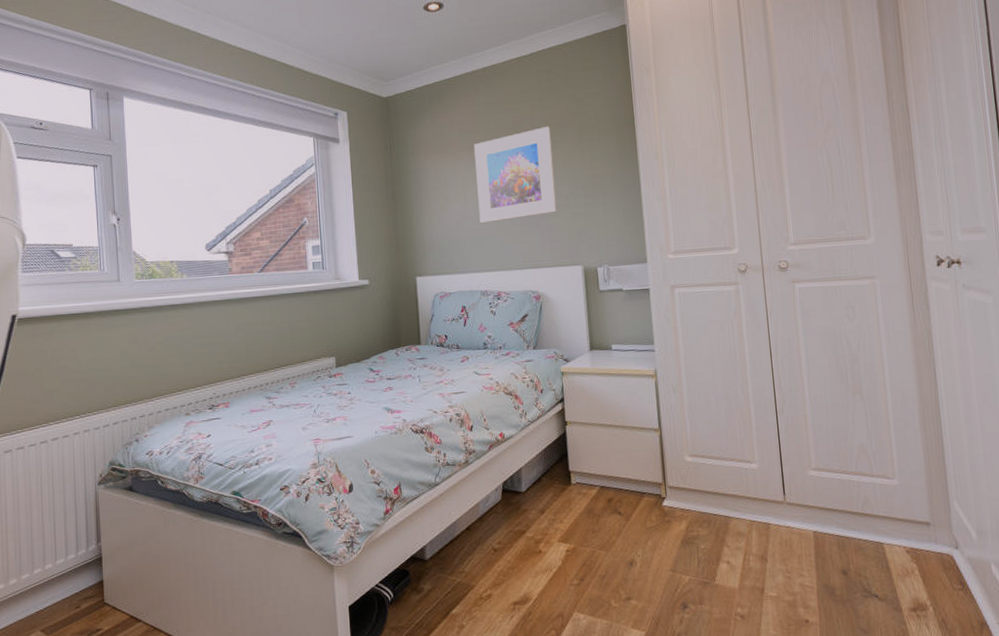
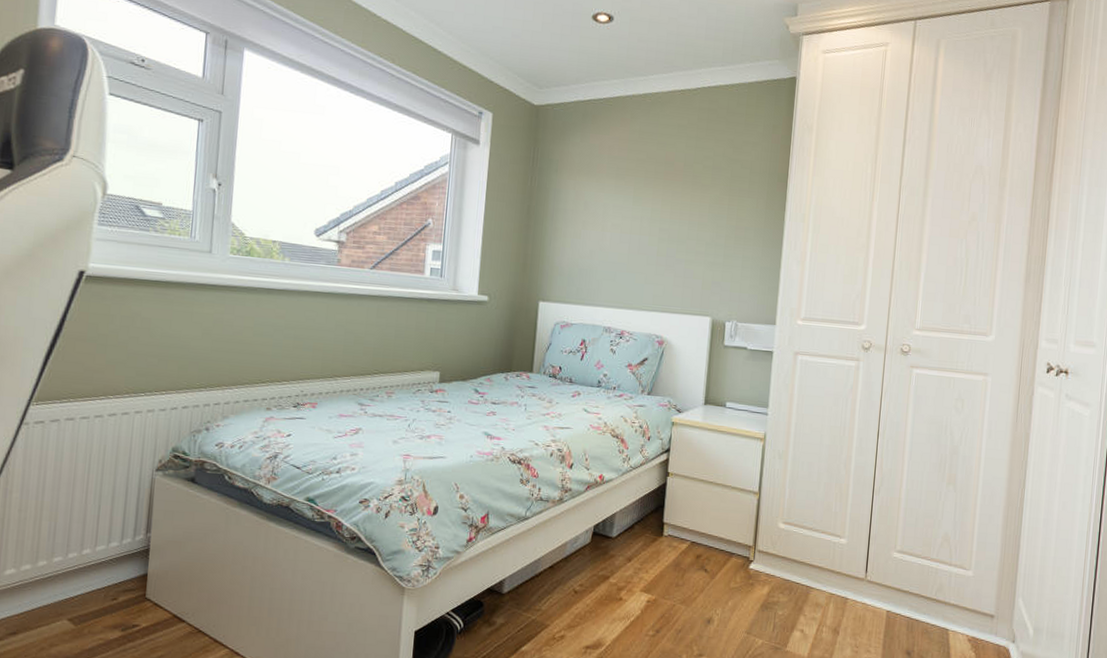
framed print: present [473,126,557,224] -> none [614,167,703,259]

